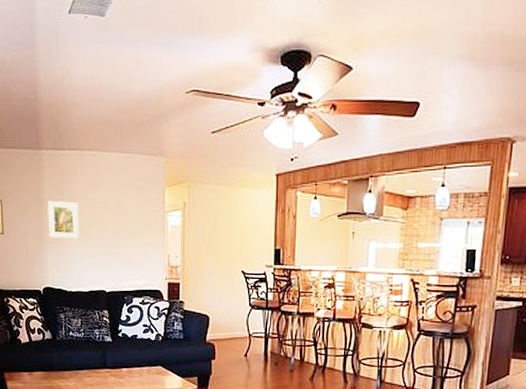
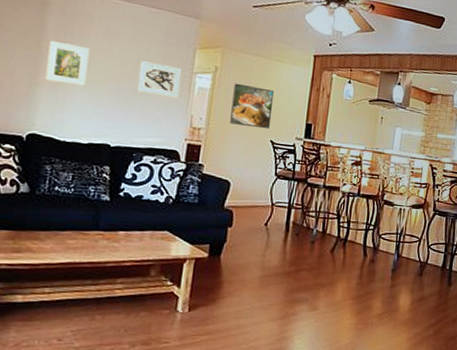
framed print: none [119,207,155,239] -> present [136,60,182,98]
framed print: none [203,216,241,260] -> present [230,83,275,129]

